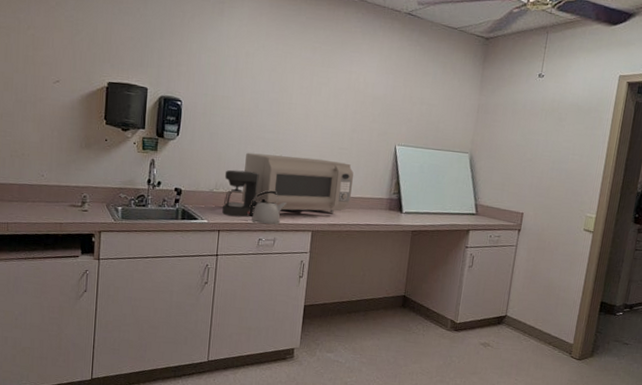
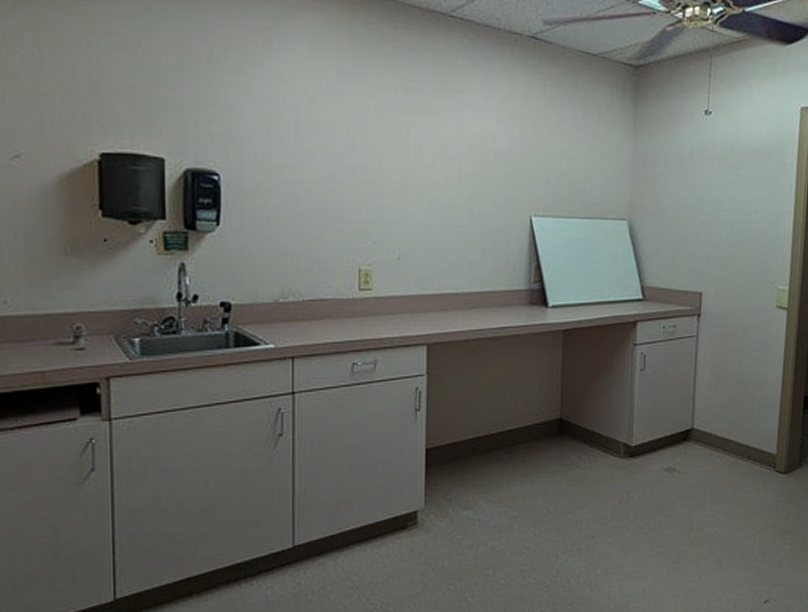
coffee maker: present [221,169,259,218] -> none [294,268,345,335]
microwave: present [242,152,354,214] -> none [323,242,477,320]
kettle: present [248,190,287,226] -> none [334,292,388,342]

